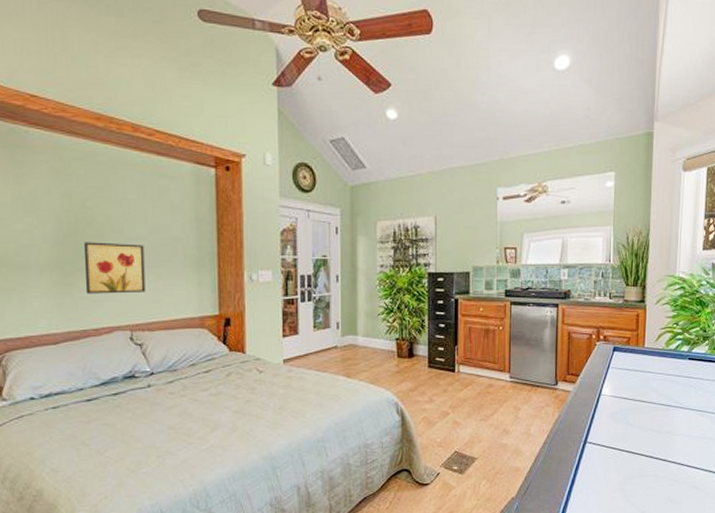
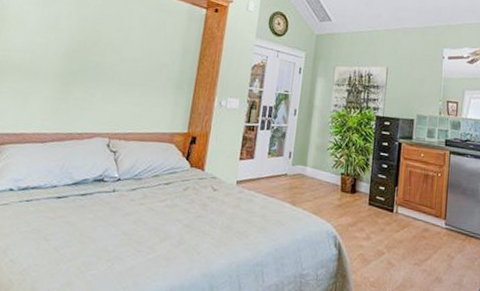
wall art: present [84,242,146,294] -> none [79,58,136,106]

